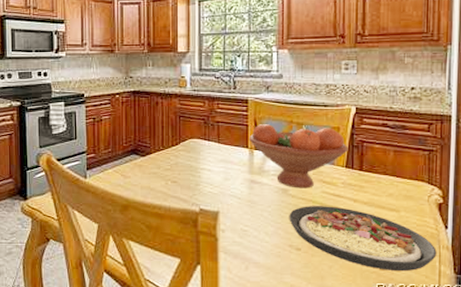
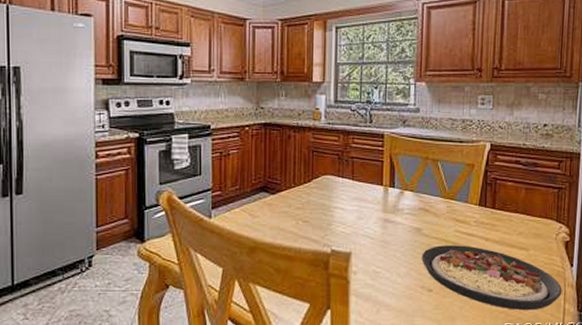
fruit bowl: present [249,124,348,189] -> none [384,160,482,228]

